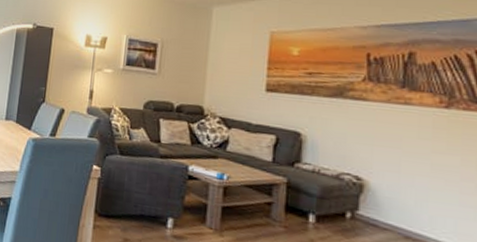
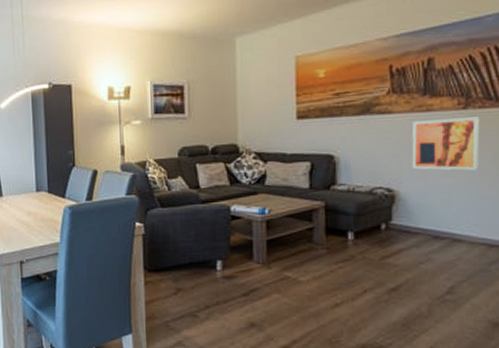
wall art: none [385,112,464,174] -> present [412,117,480,171]

